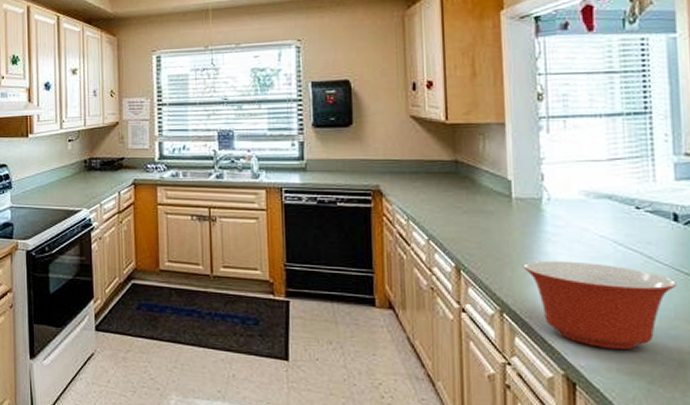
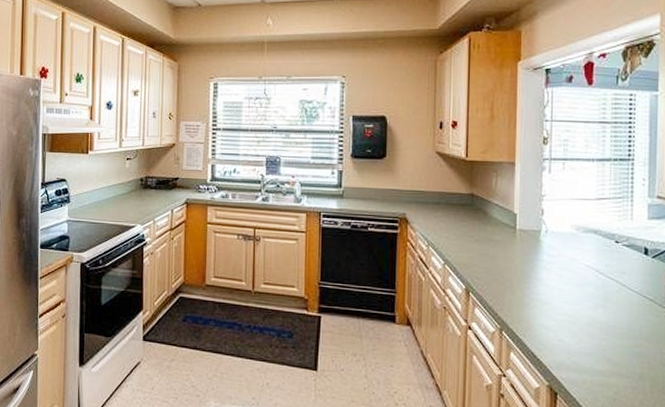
mixing bowl: present [524,260,677,351] -> none [522,285,643,365]

